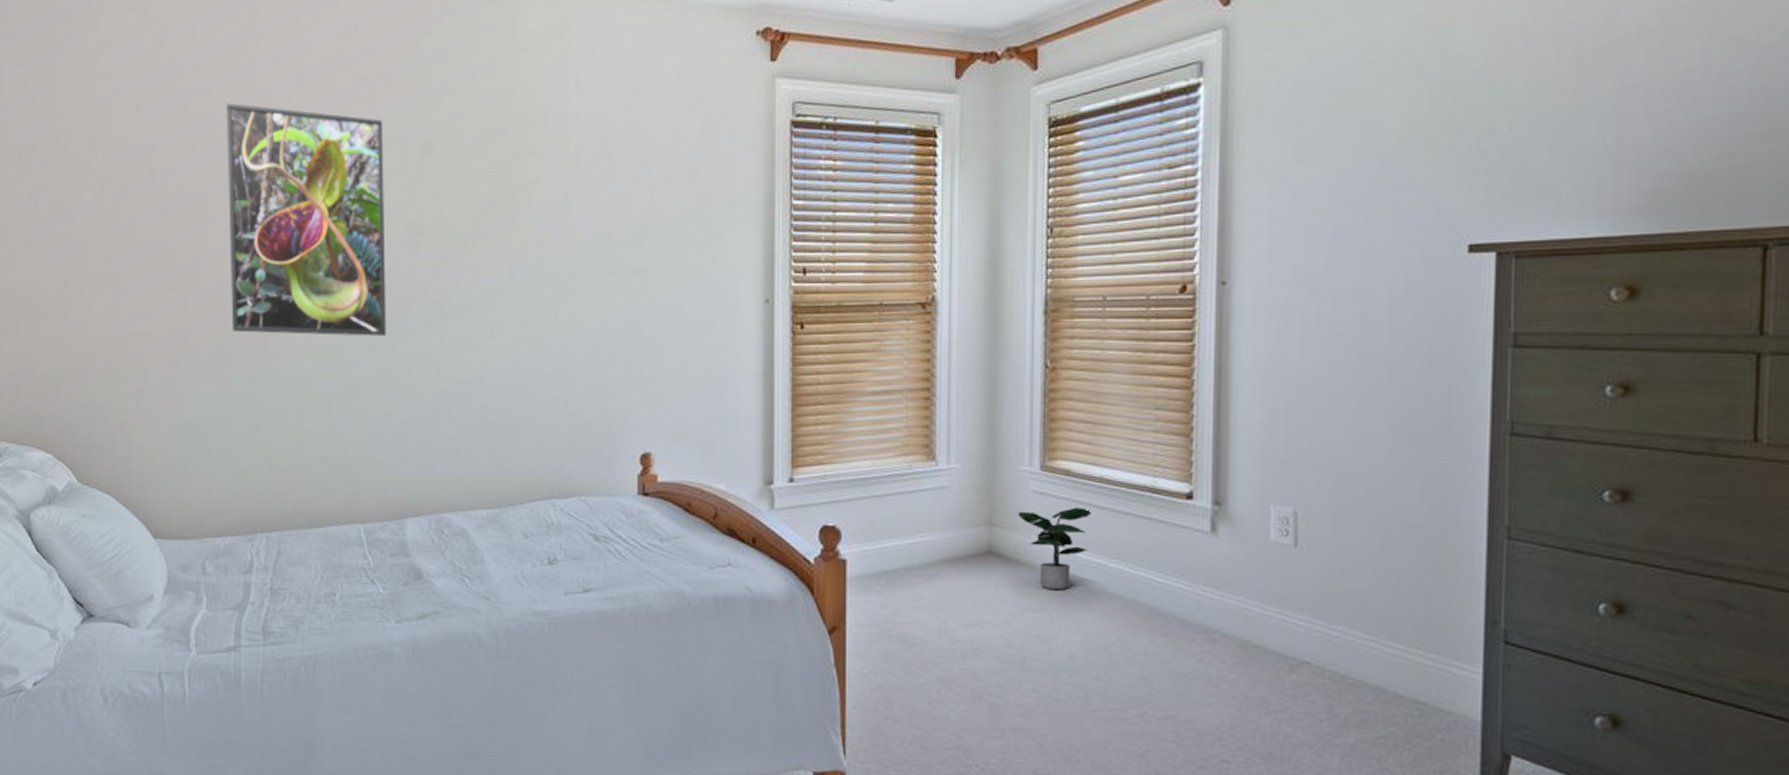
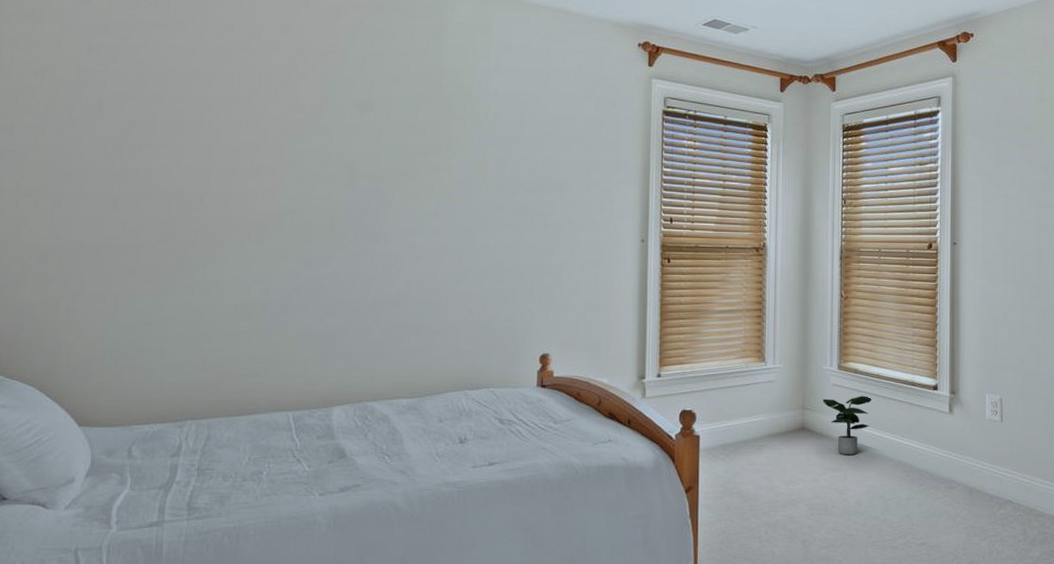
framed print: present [226,103,387,337] -> none [173,52,328,254]

